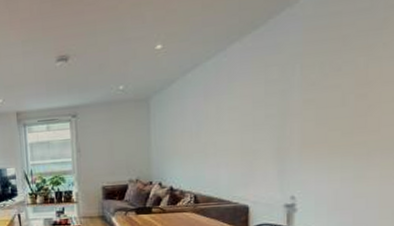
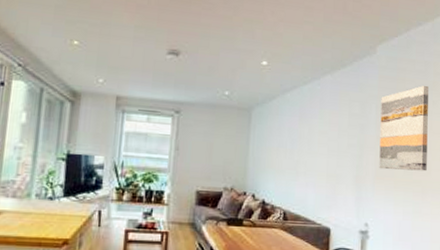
wall art: none [307,25,376,136] -> present [379,85,428,172]

